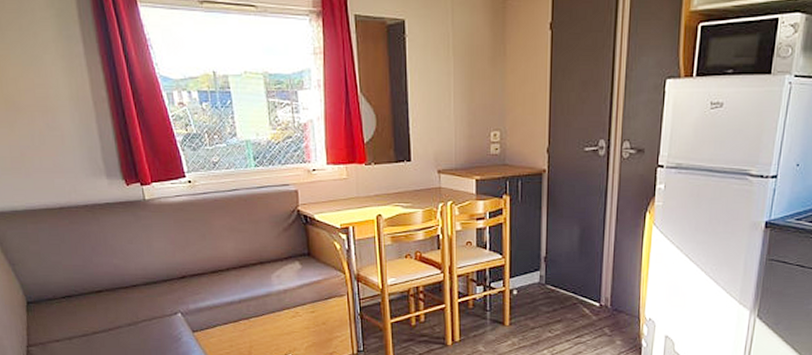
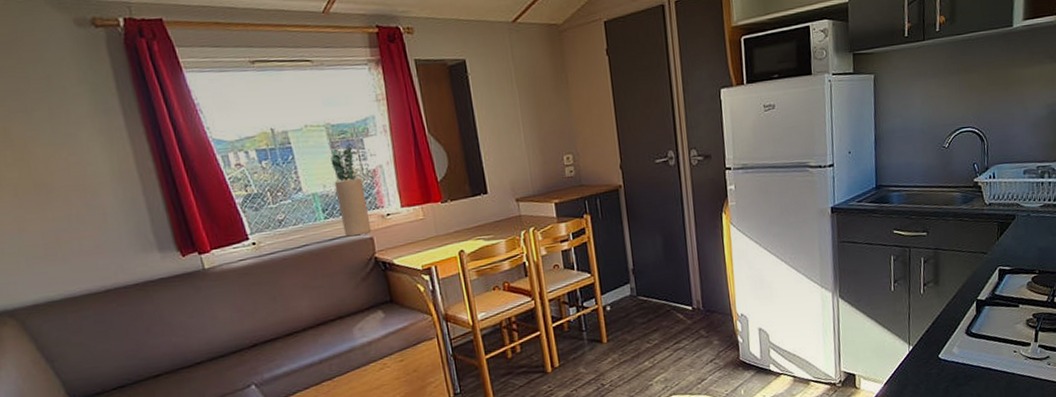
vase: none [265,92,297,187] -> present [330,141,372,237]

